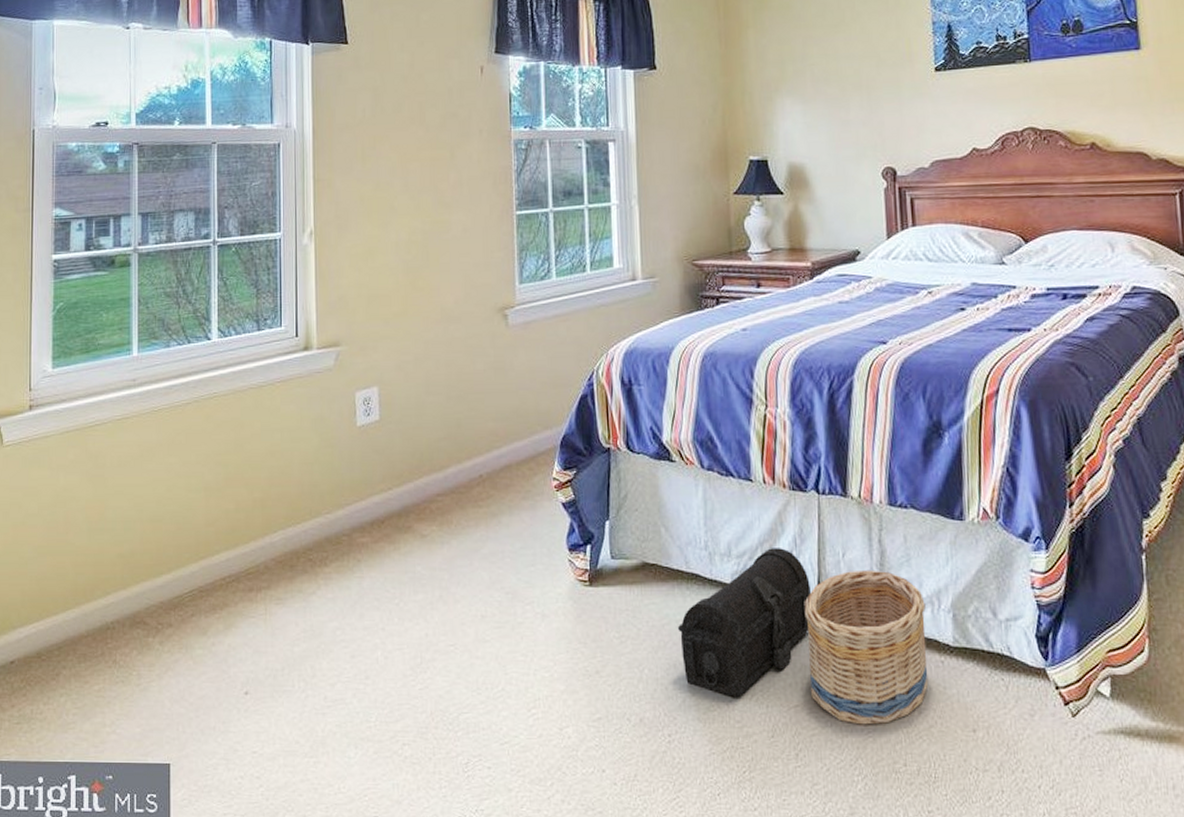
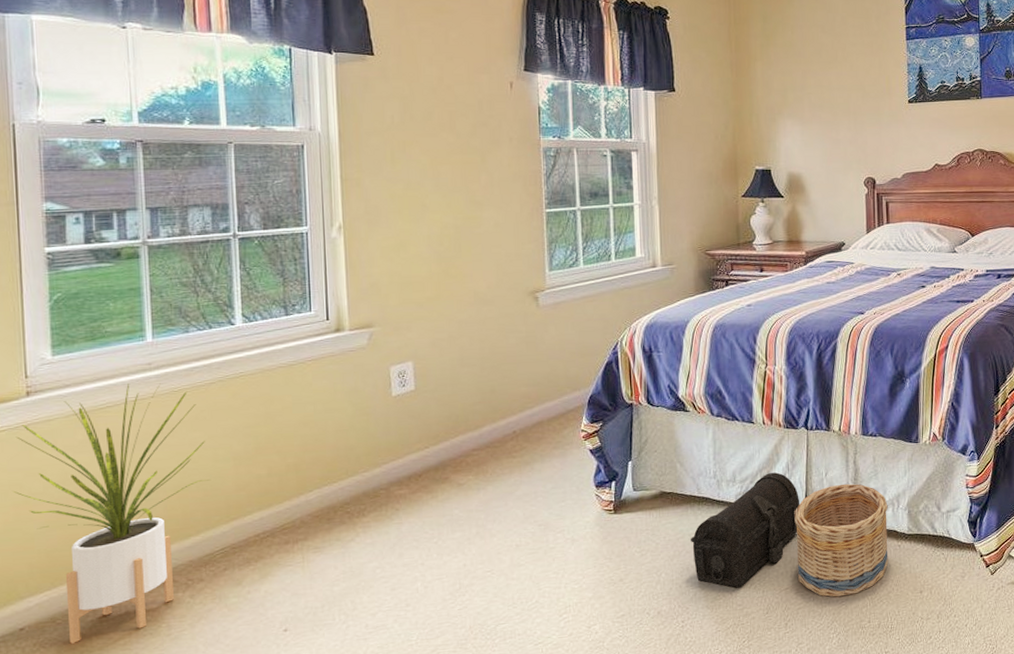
house plant: none [13,401,183,684] -> present [13,383,211,644]

